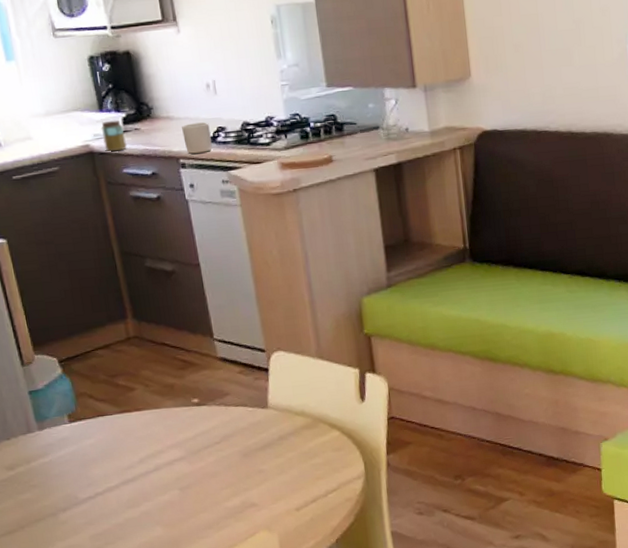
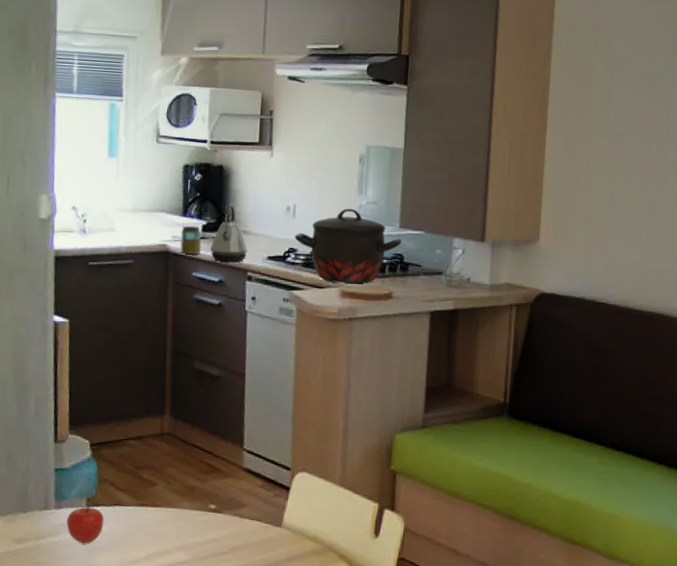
fruit: none [52,422,91,459] -> present [66,506,104,543]
kettle: none [135,89,175,153] -> present [210,202,248,263]
mug: present [182,122,212,154] -> none [255,240,282,270]
cooking pot: none [220,75,332,156] -> present [294,208,402,284]

